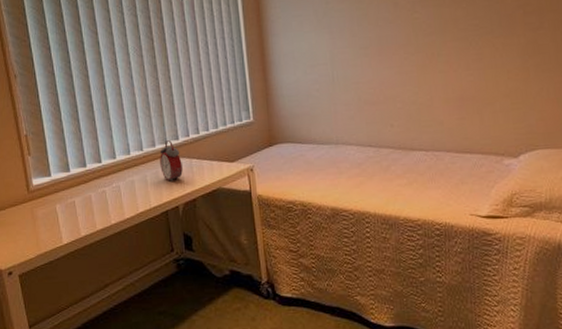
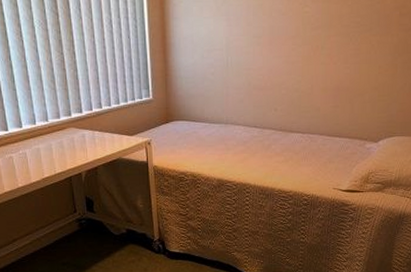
alarm clock: present [159,140,183,181] -> none [64,113,86,151]

